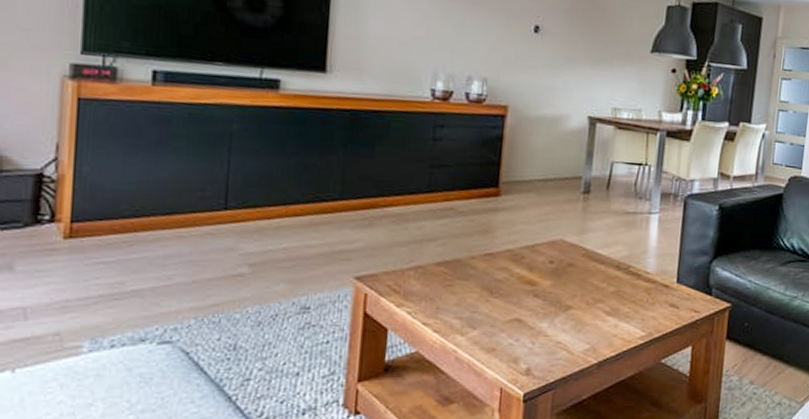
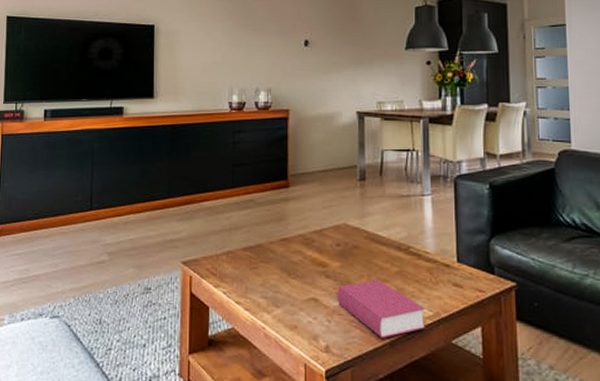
book: none [544,300,638,359] -> present [337,280,427,338]

